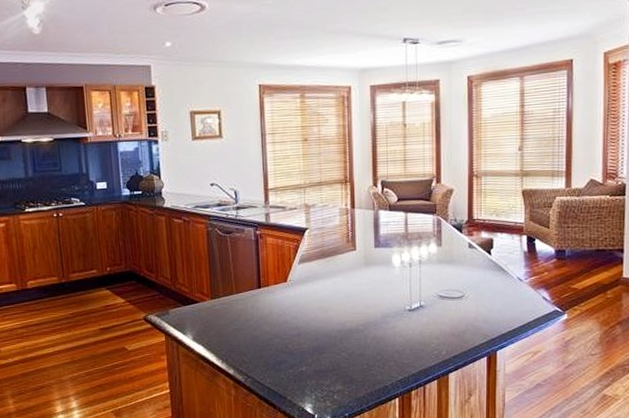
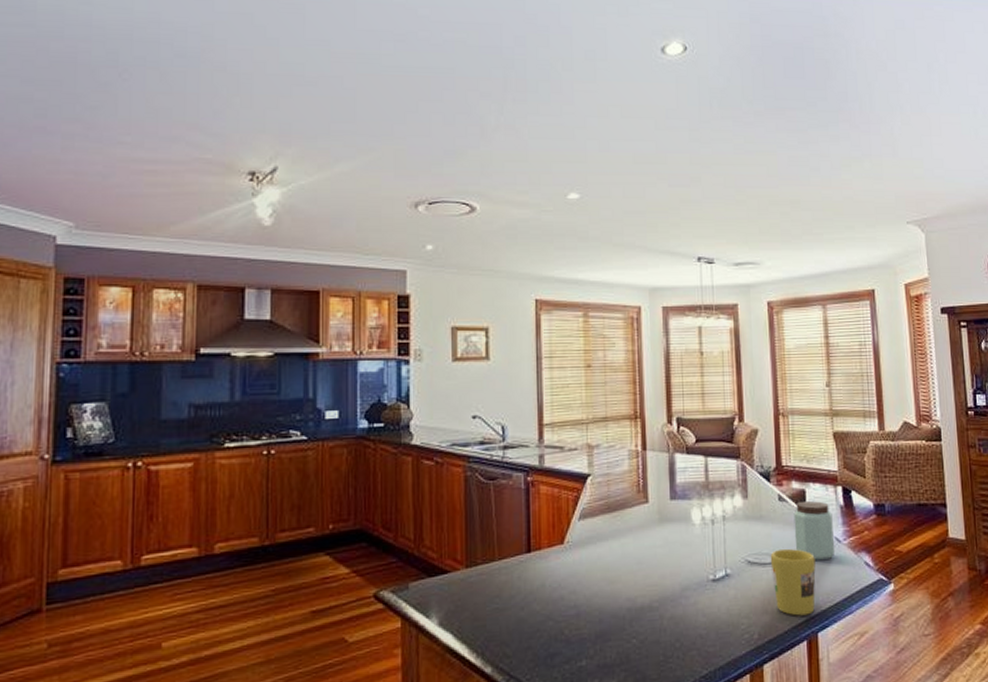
mug: none [459,286,498,338] -> present [770,548,816,616]
peanut butter: none [481,247,517,295] -> present [793,500,835,560]

